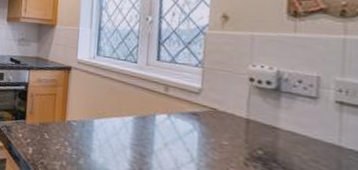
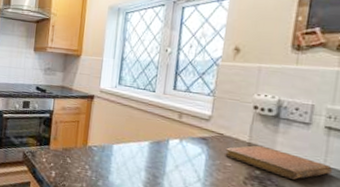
notebook: none [219,122,349,163] -> present [223,145,332,181]

